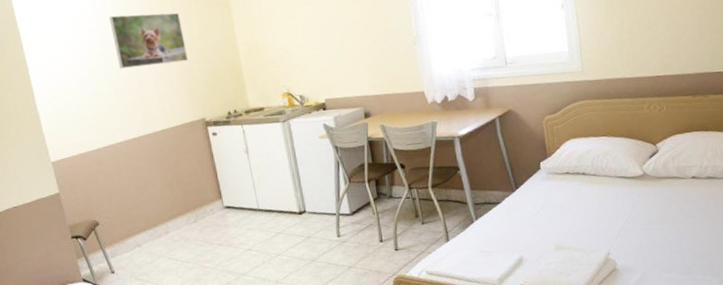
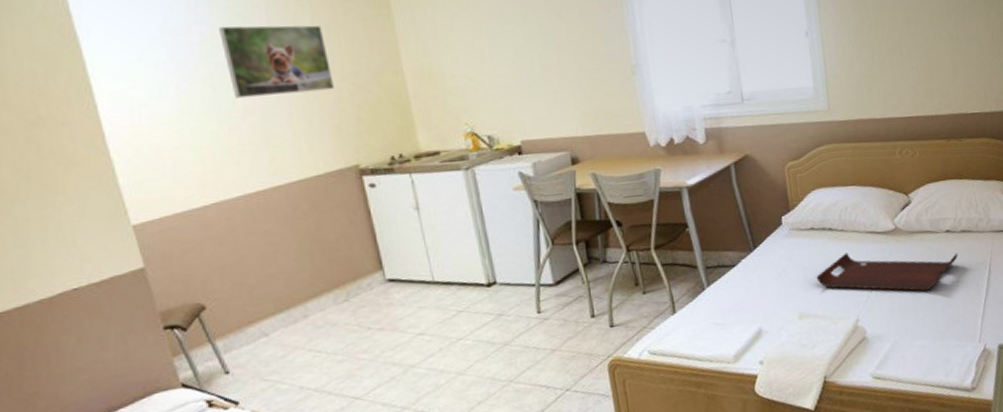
serving tray: none [571,194,704,230] -> present [816,253,958,291]

